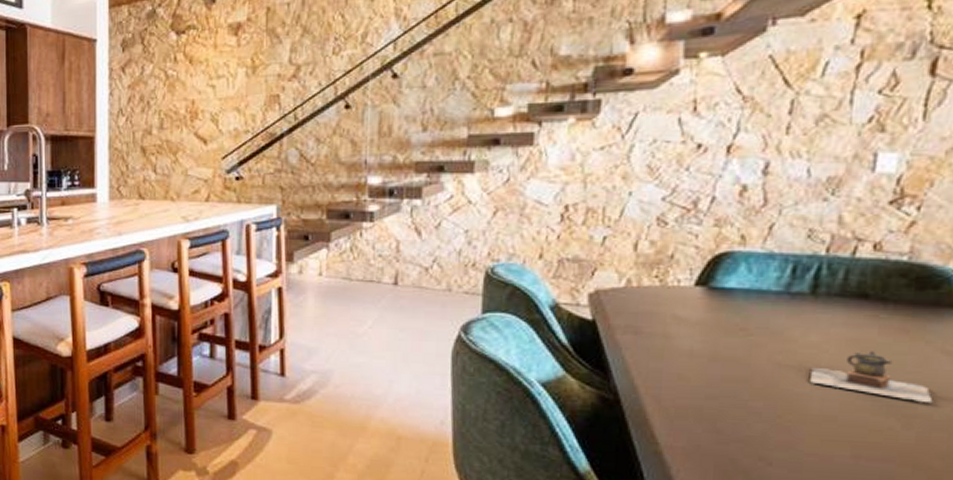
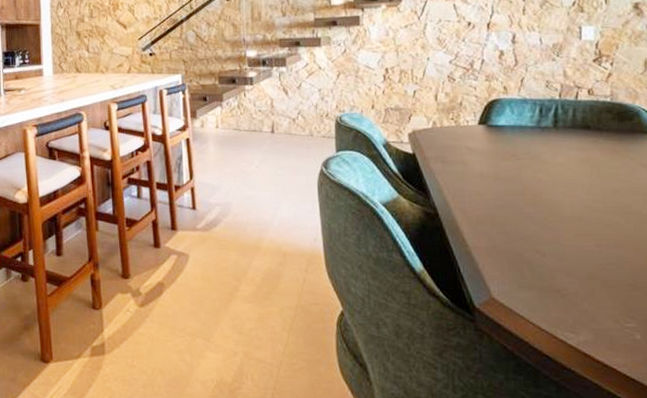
teapot: present [810,351,933,404] -> none [561,167,641,203]

